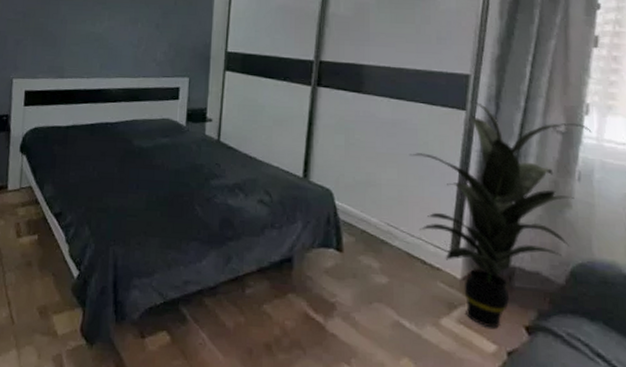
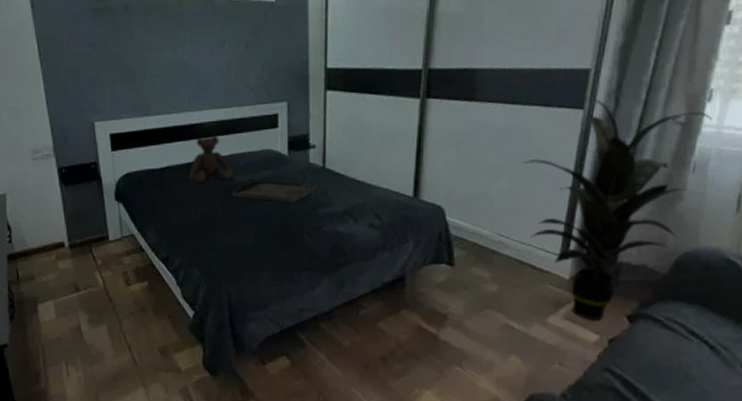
teddy bear: none [91,100,134,143] -> present [188,135,234,182]
serving tray: none [130,143,211,172] -> present [233,177,317,203]

